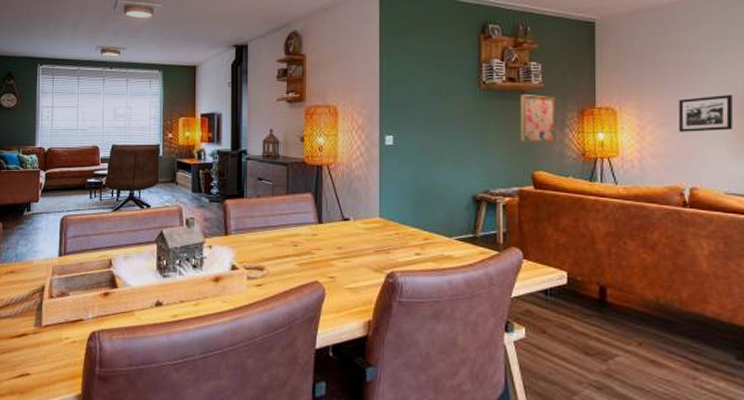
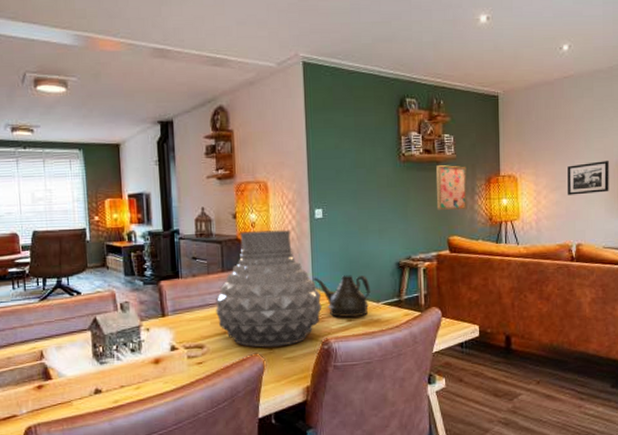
vase: none [278,155,389,276] -> present [215,230,322,348]
teapot: none [381,205,442,252] -> present [313,275,371,318]

